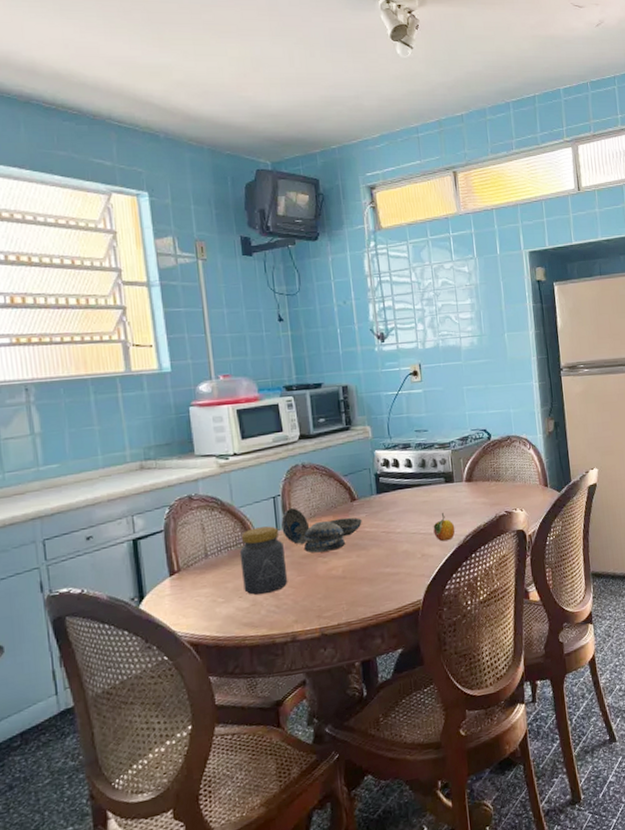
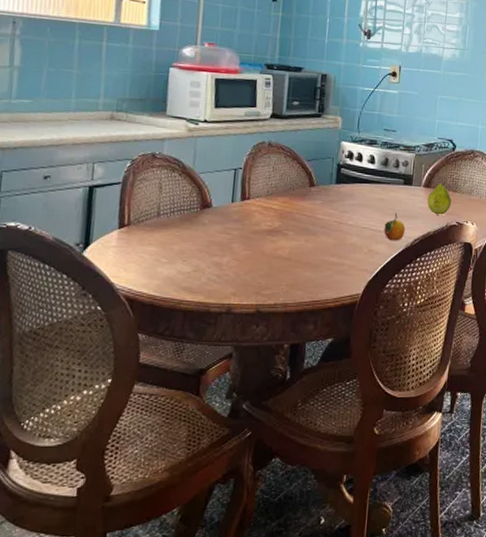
jar: present [239,526,288,595] -> none [189,196,236,261]
decorative bowl: present [281,508,362,553] -> none [237,183,317,231]
fruit: none [472,472,497,508] -> present [427,182,452,215]

